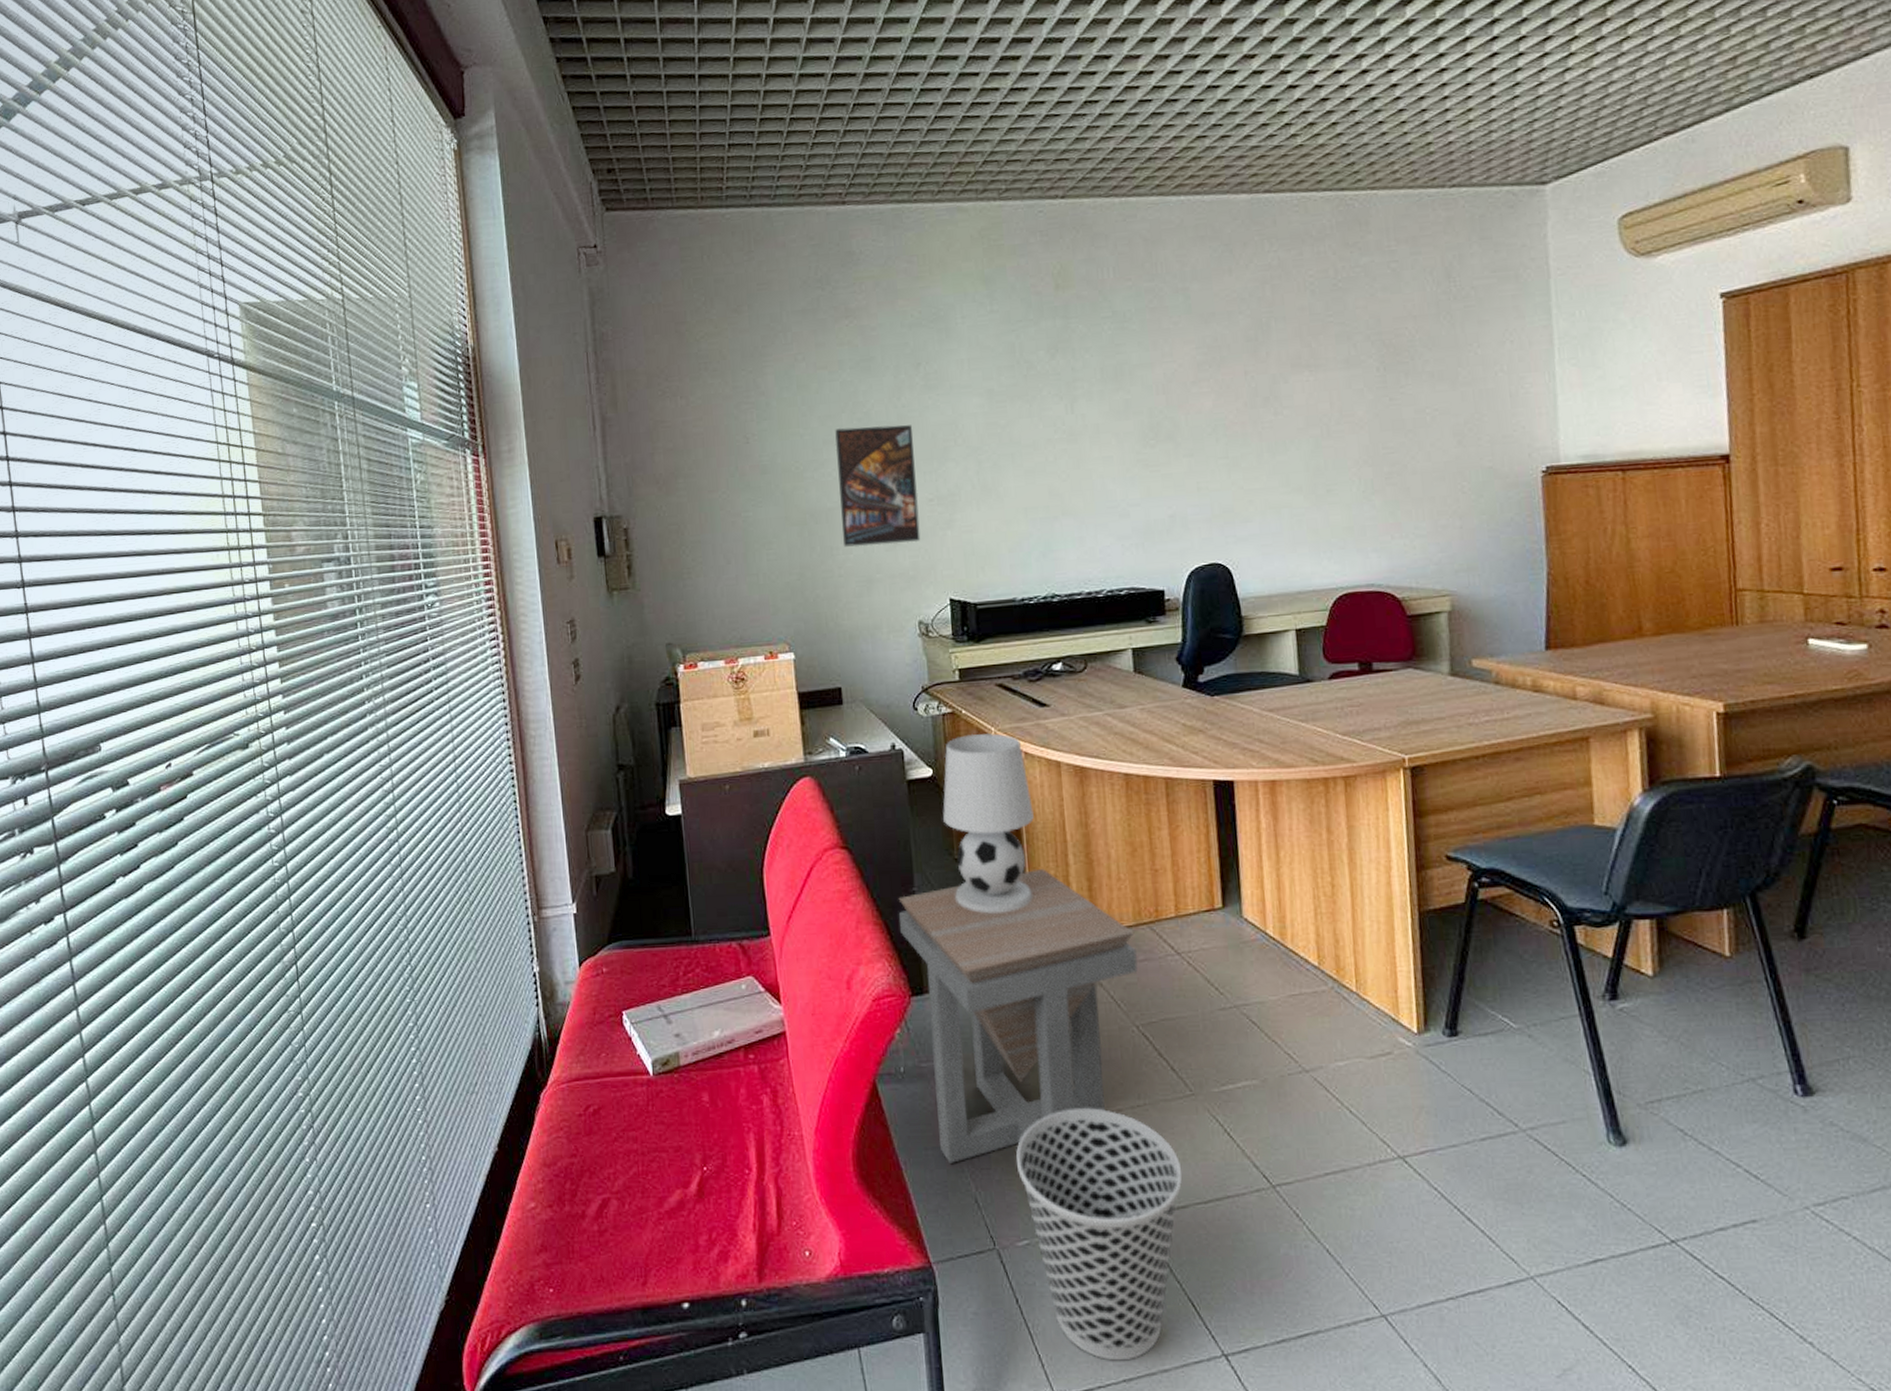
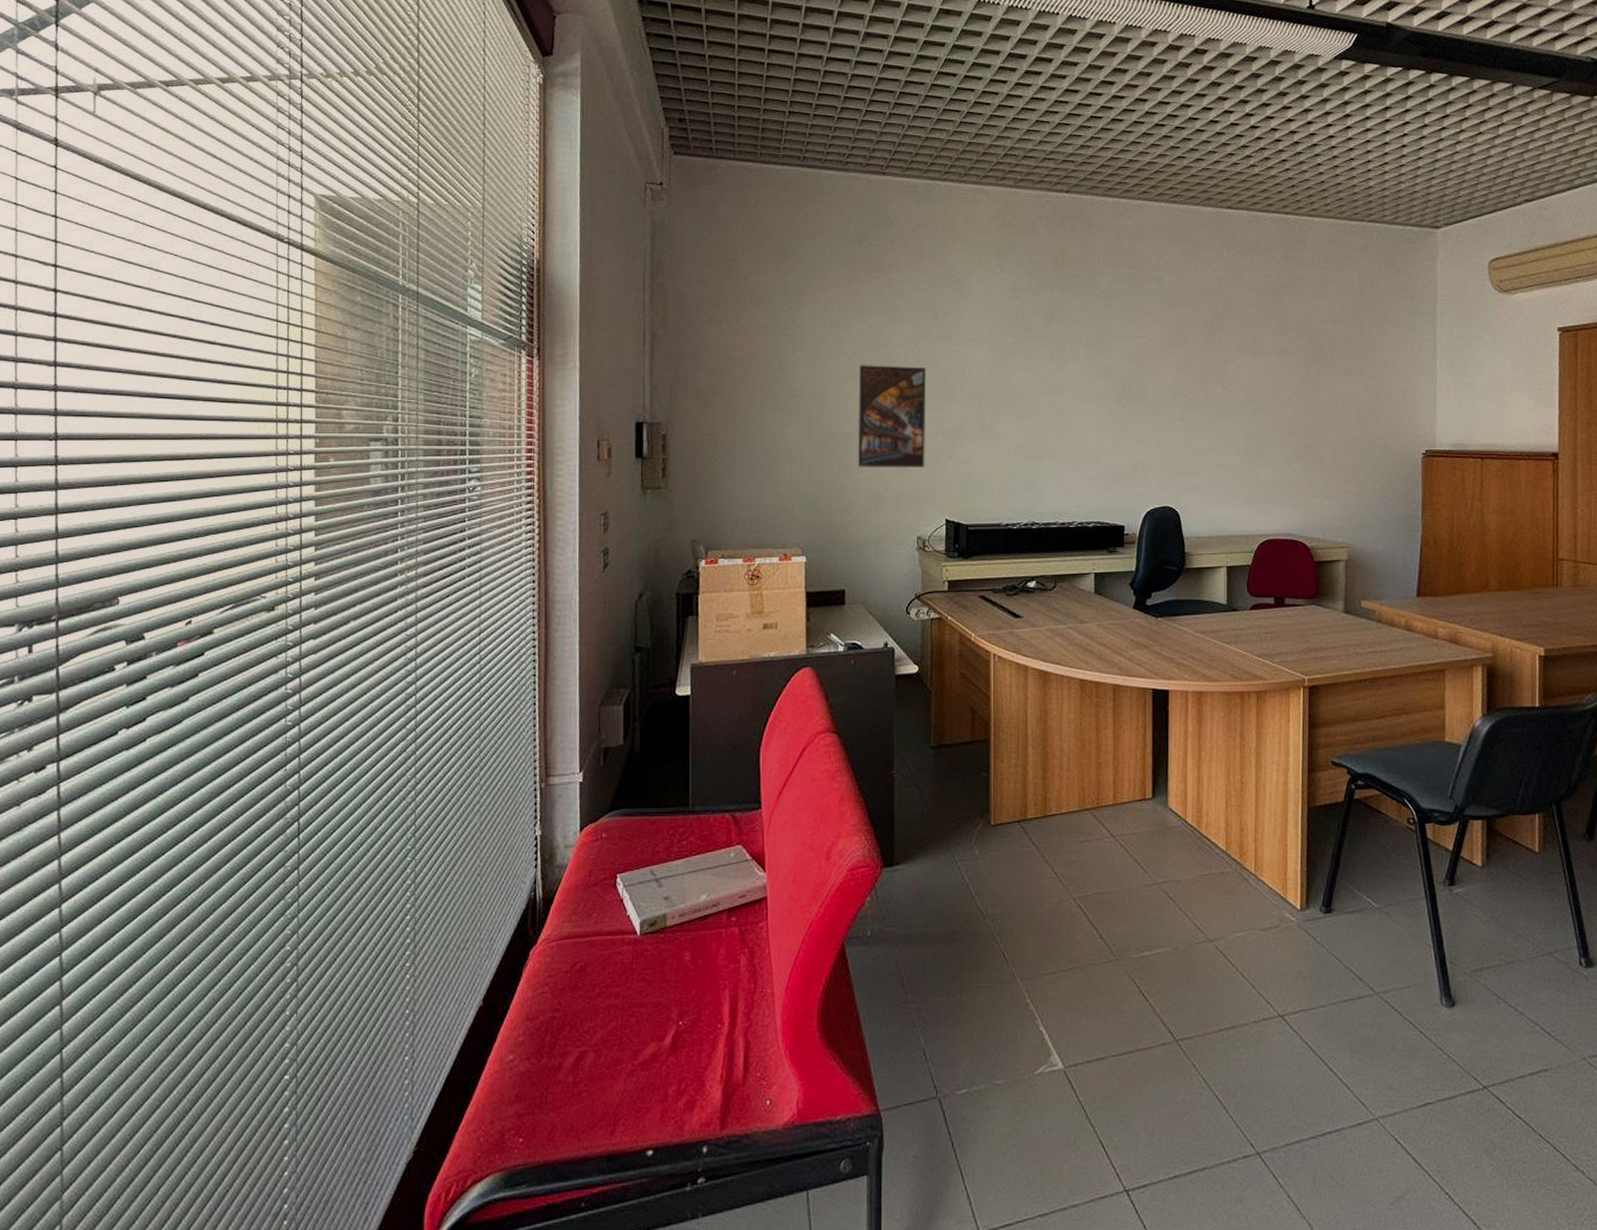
side table: present [898,868,1138,1163] -> none [877,758,1080,1019]
table lamp: present [943,733,1034,914] -> none [924,637,1001,796]
wastebasket: present [1015,1108,1183,1361] -> none [962,971,1103,1198]

